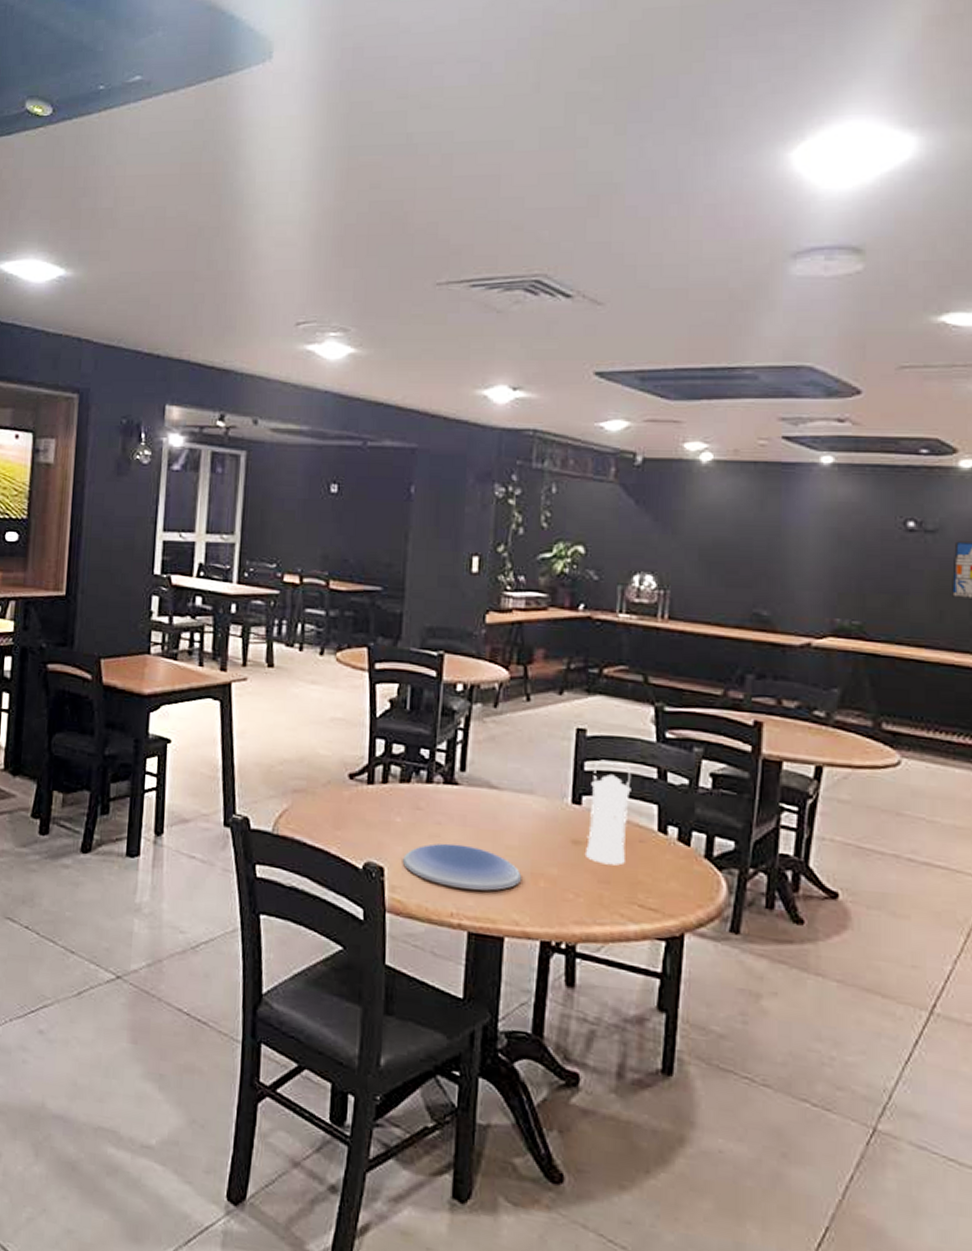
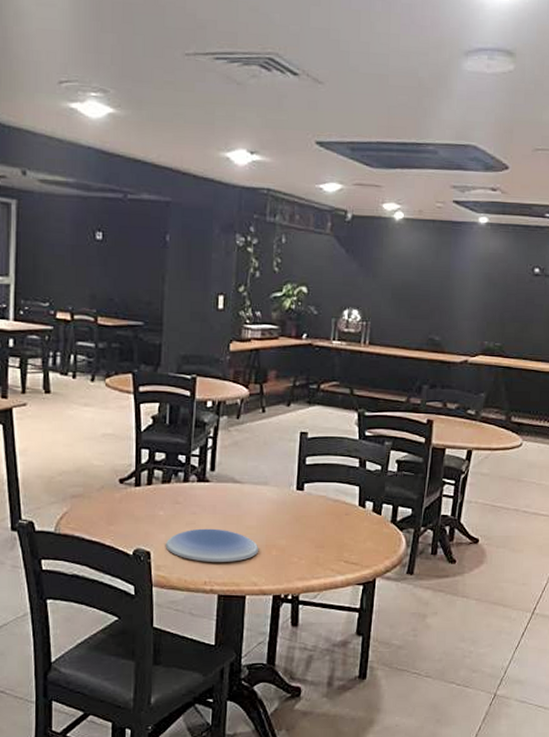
lantern: present [584,759,631,866] -> none [306,455,340,534]

